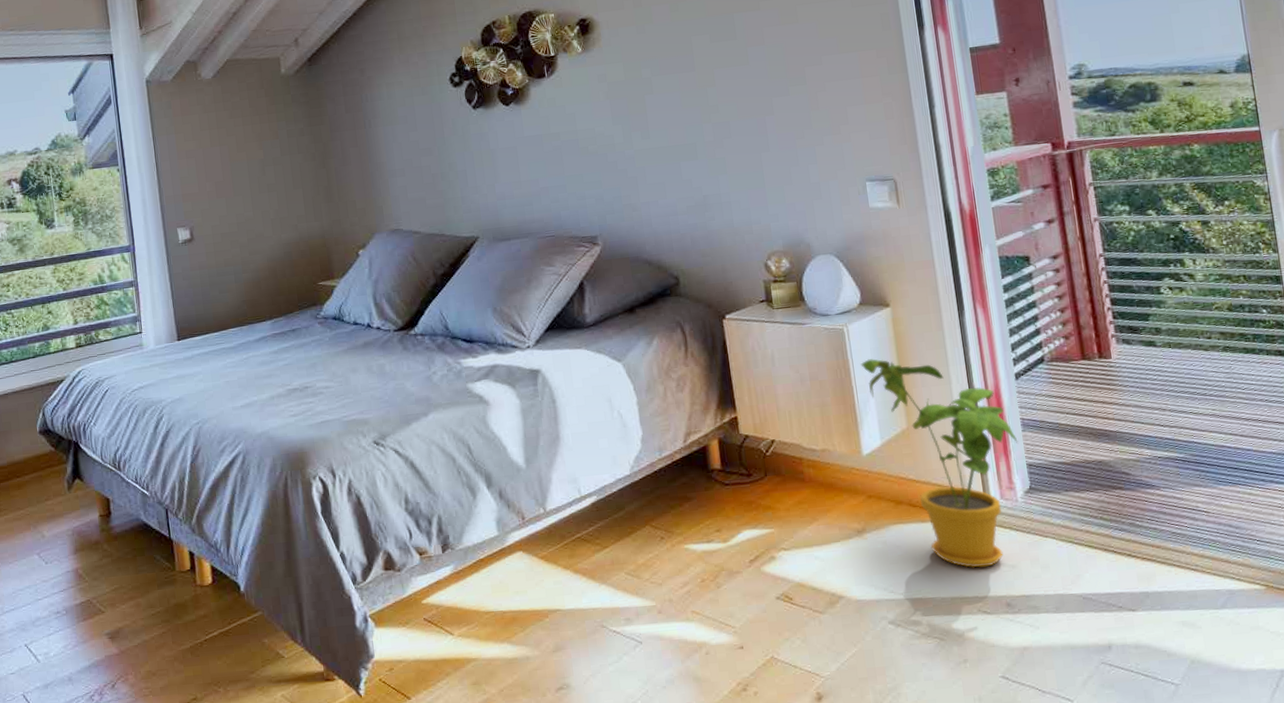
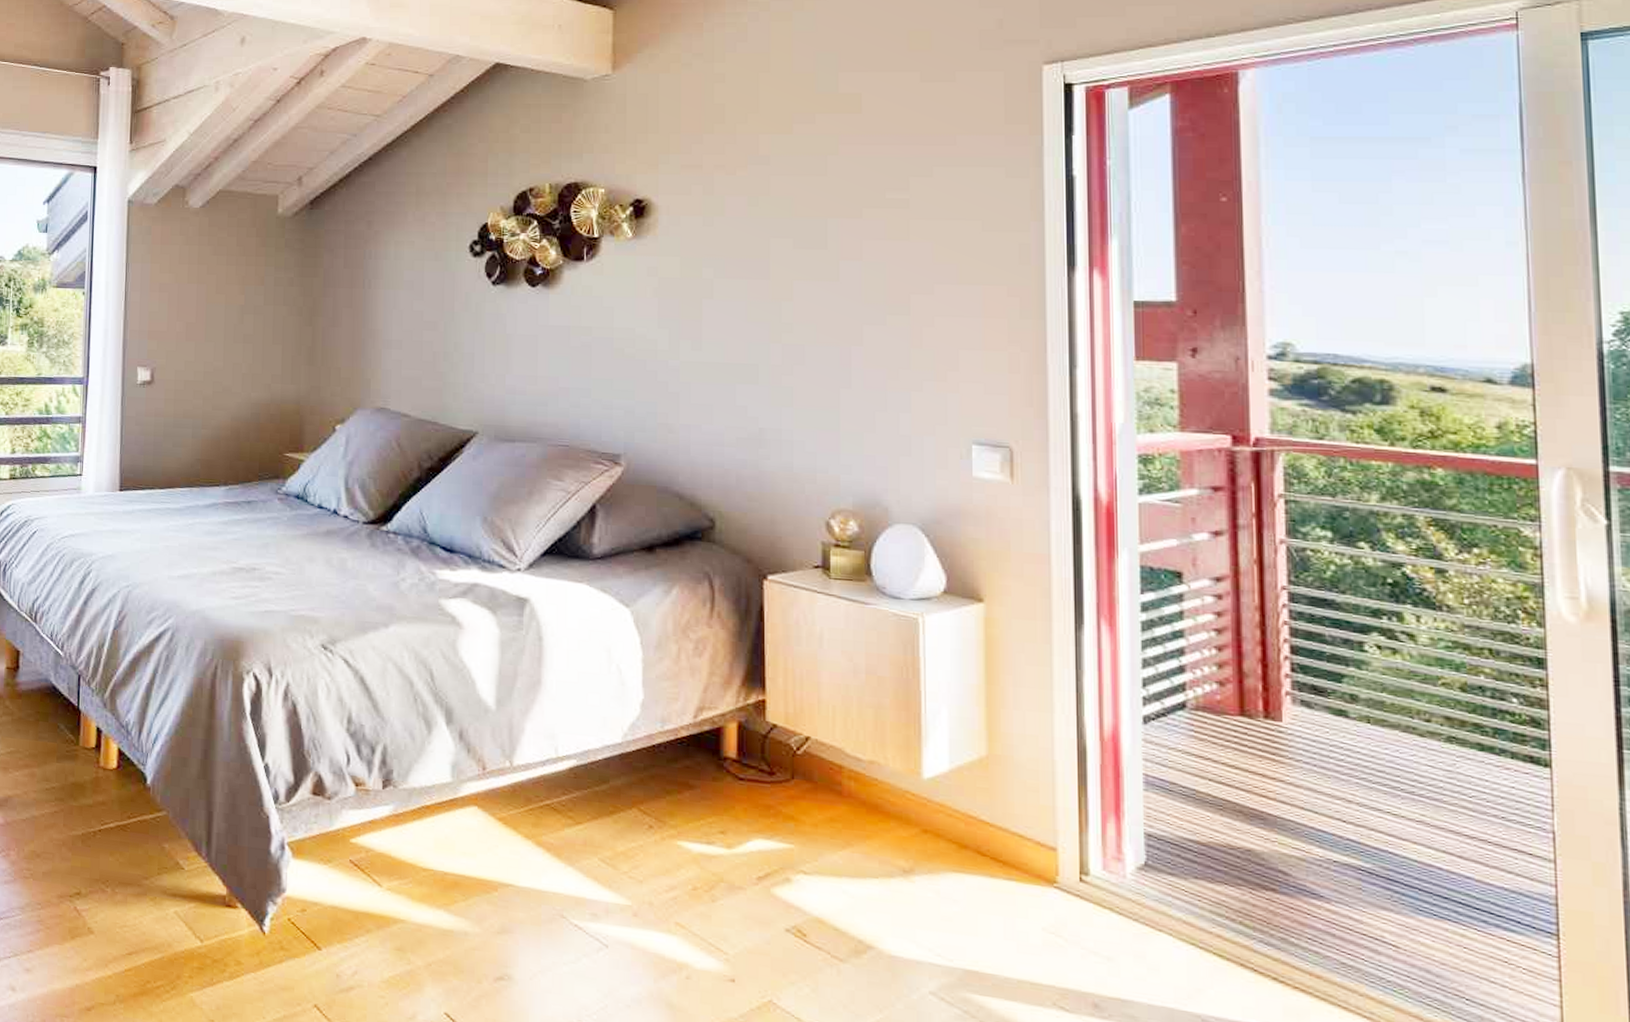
house plant: present [860,359,1018,568] -> none [935,662,1137,952]

